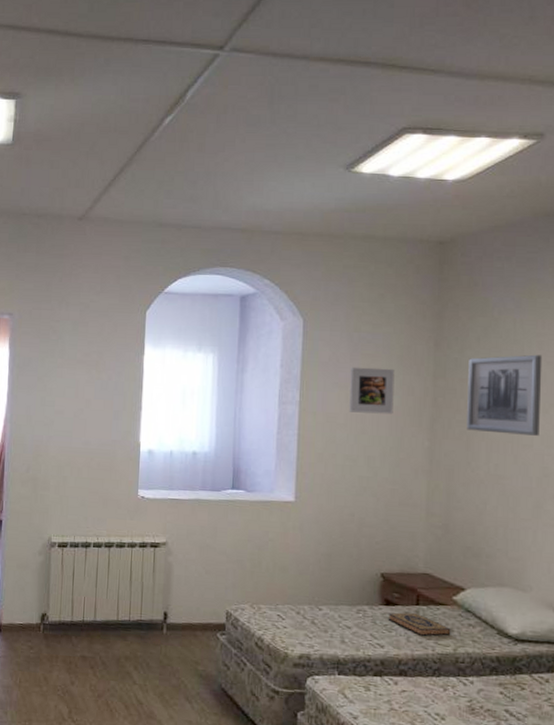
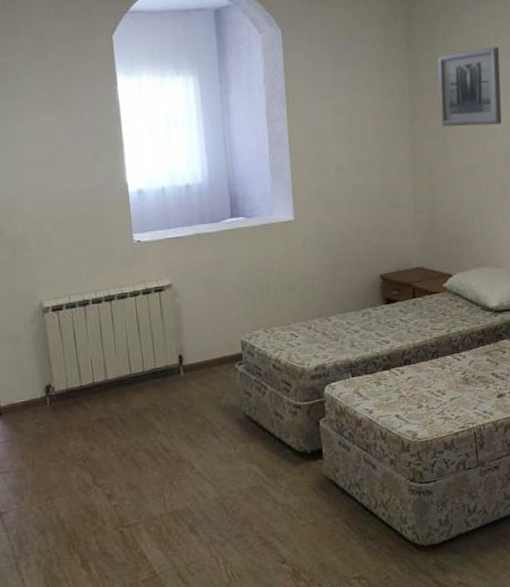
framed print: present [349,367,395,415] -> none [333,73,376,123]
hardback book: present [388,612,451,636] -> none [389,305,444,325]

